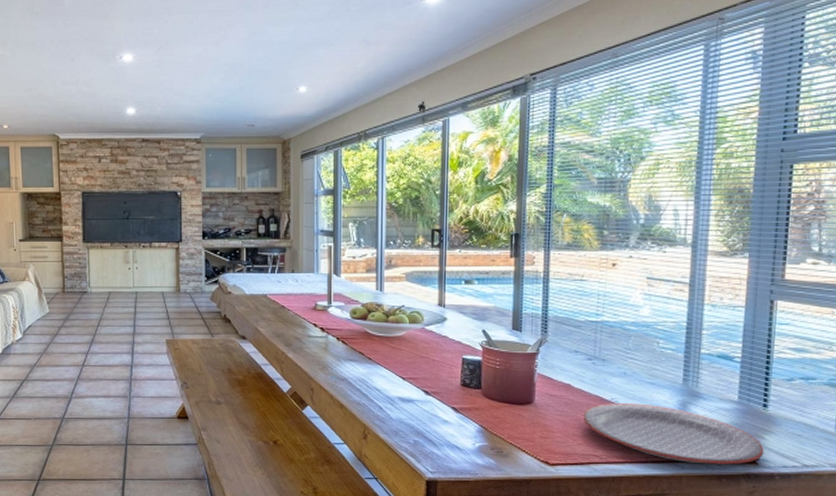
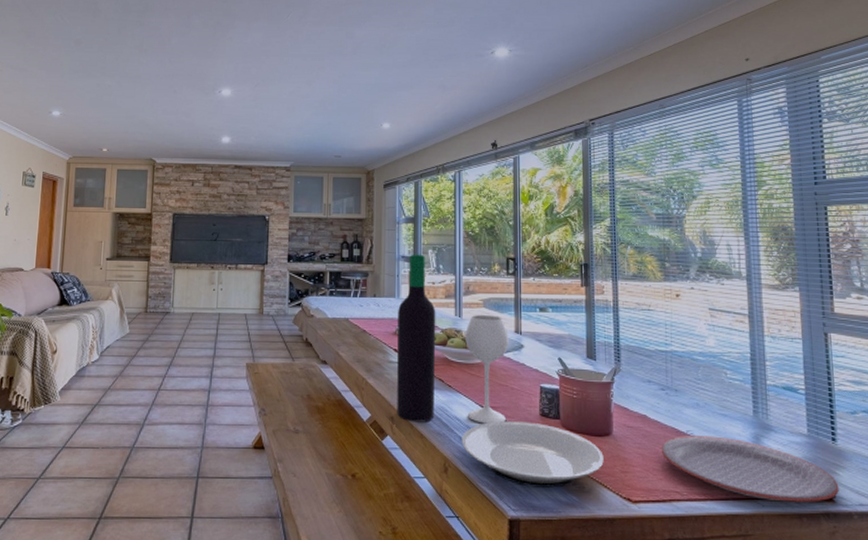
wine bottle: none [317,227,432,394] -> present [397,254,509,424]
plate: none [381,391,524,452] -> present [462,421,604,488]

